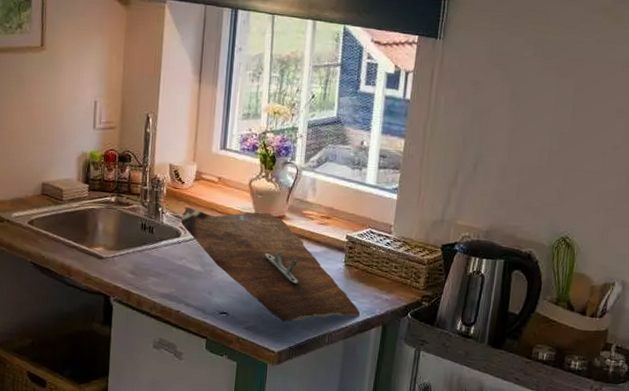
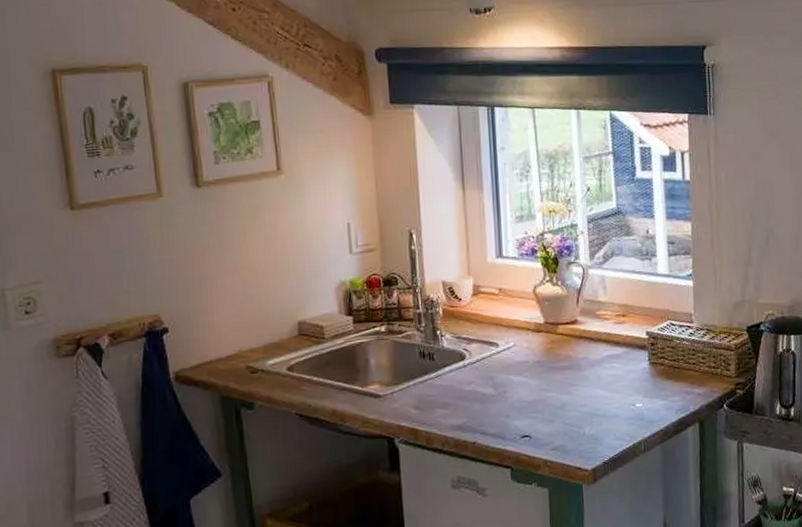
cutting board: present [181,207,360,322] -> none [463,319,673,435]

